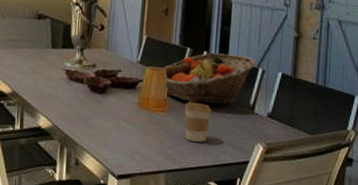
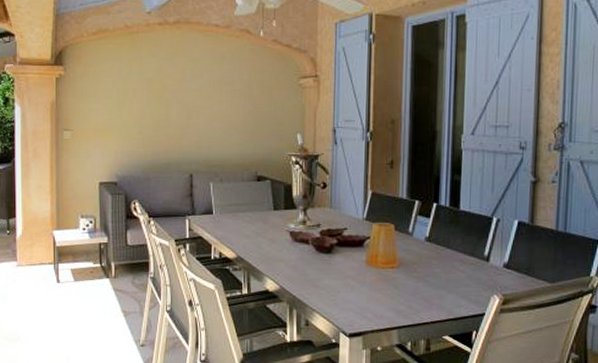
fruit basket: present [163,52,256,106] -> none [391,204,490,258]
coffee cup: present [184,102,212,142] -> none [415,256,444,297]

